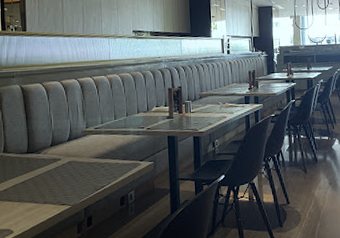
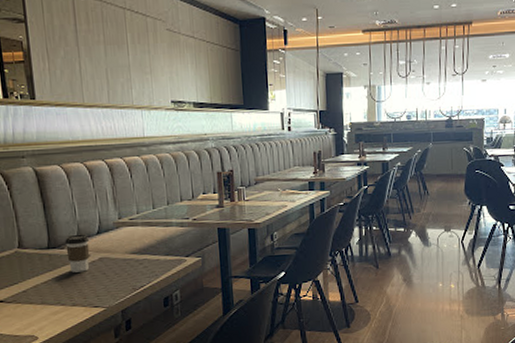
coffee cup: none [41,140,61,174] -> present [65,234,90,273]

